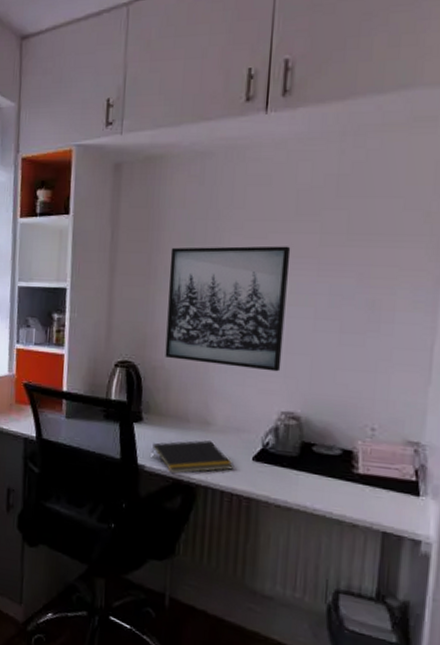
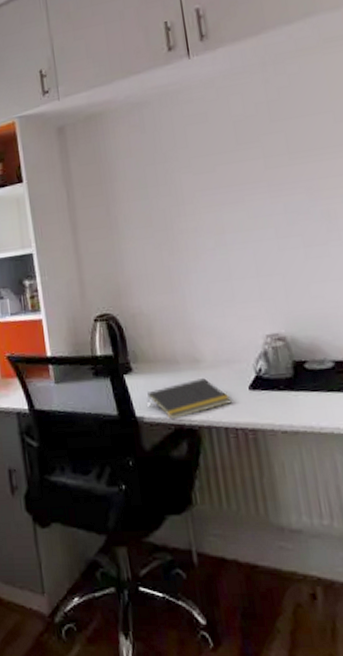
wall art: present [165,246,291,372] -> none [126,174,256,304]

